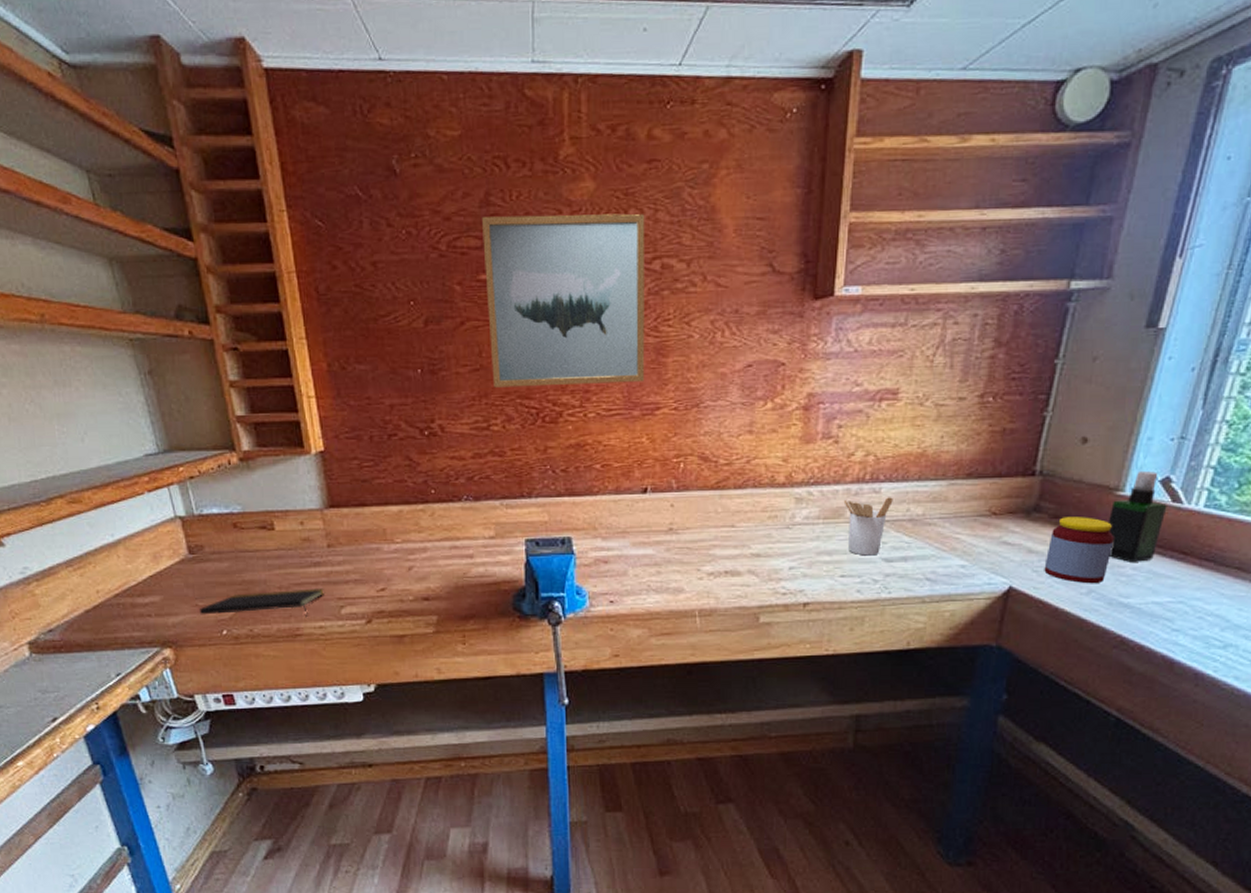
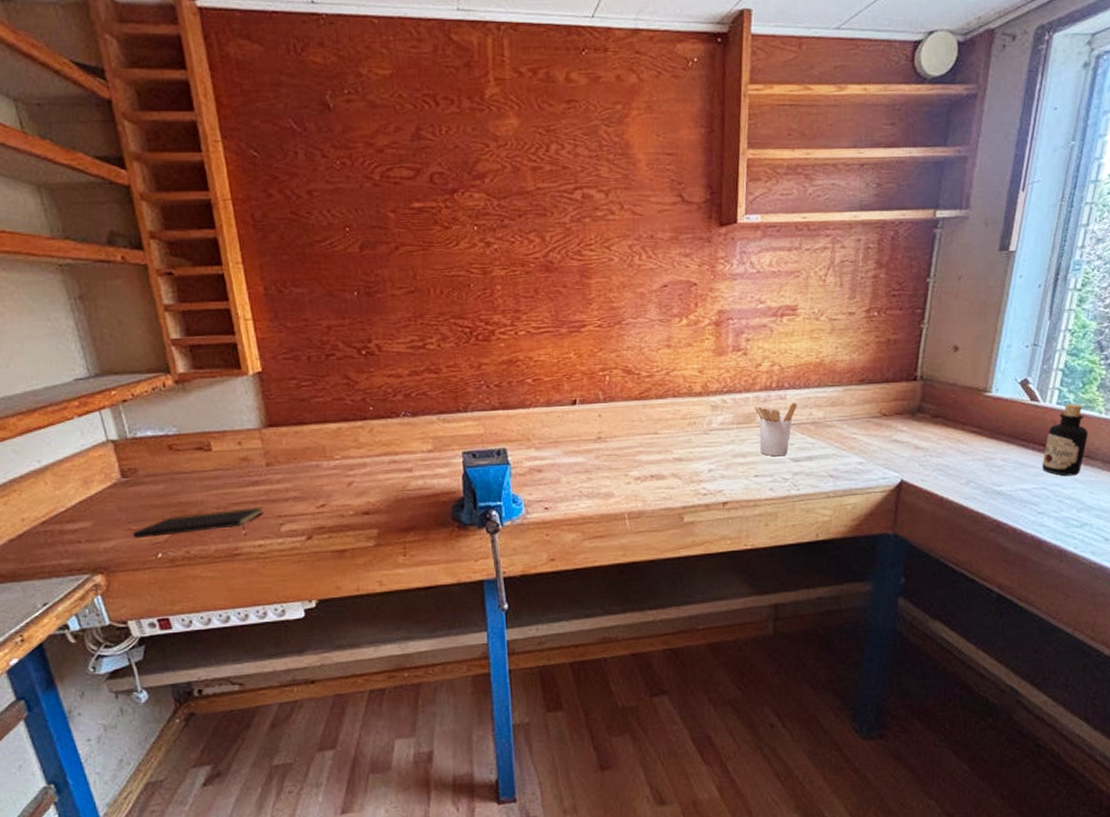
wall art: present [482,213,645,388] -> none [414,148,571,309]
jar: present [1044,517,1114,584] -> none [929,415,986,475]
spray bottle: present [1107,470,1167,562] -> none [979,374,1027,455]
bottle: none [1181,507,1241,590] -> present [1042,404,1088,476]

